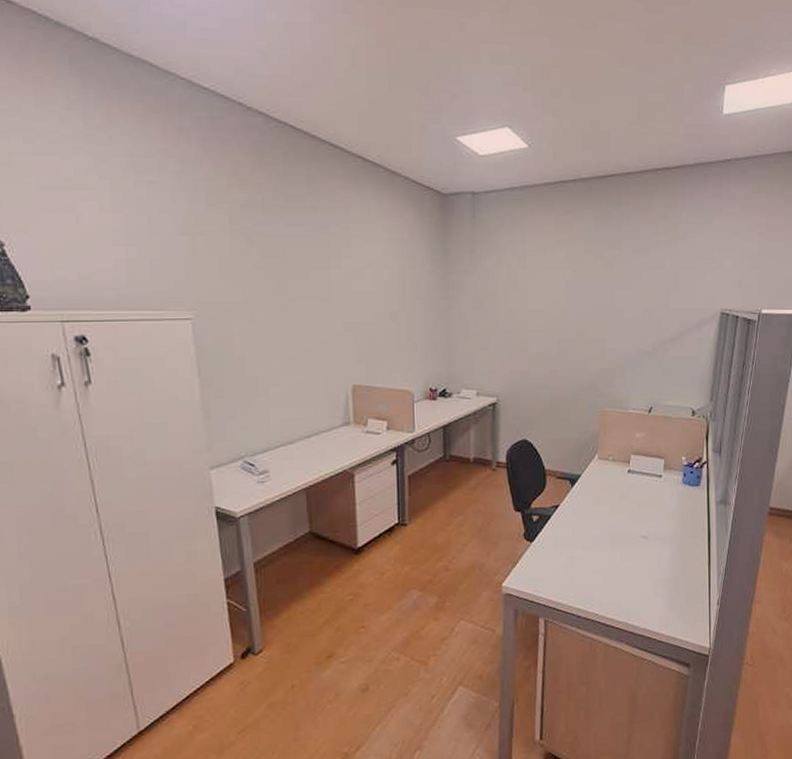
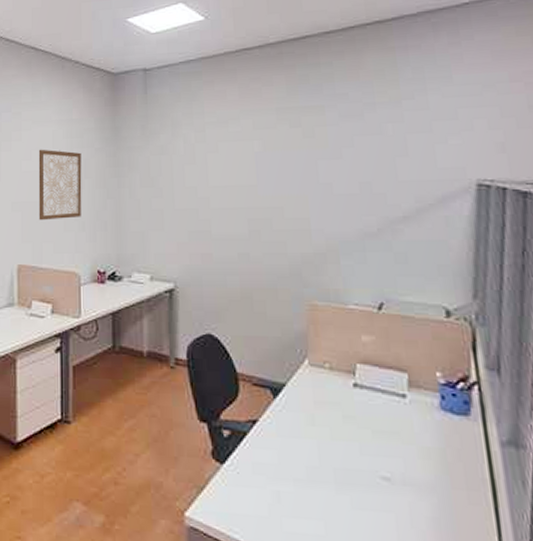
wall art: none [369,268,414,341] -> present [38,149,82,221]

